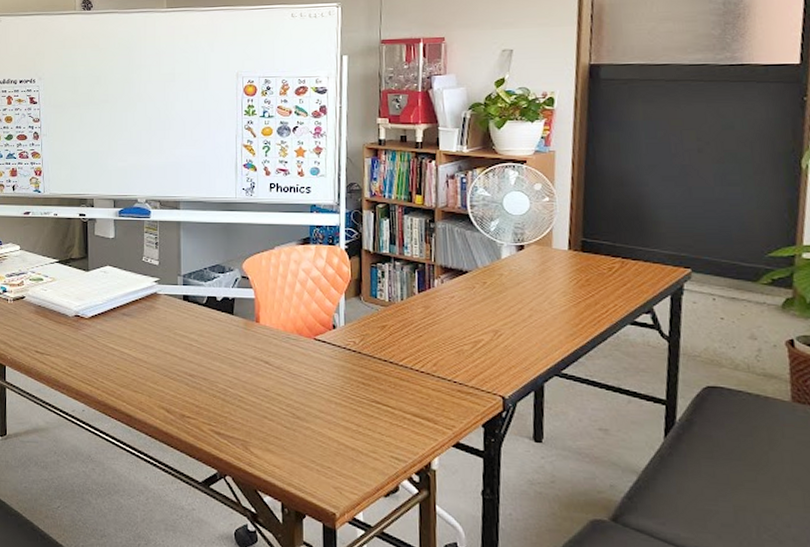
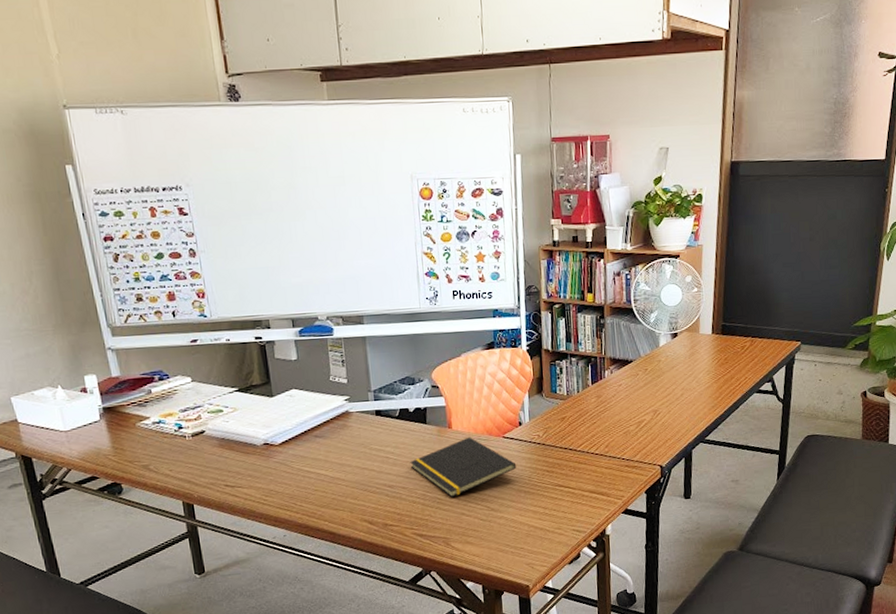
notepad: none [213,334,328,398] -> present [410,437,517,498]

